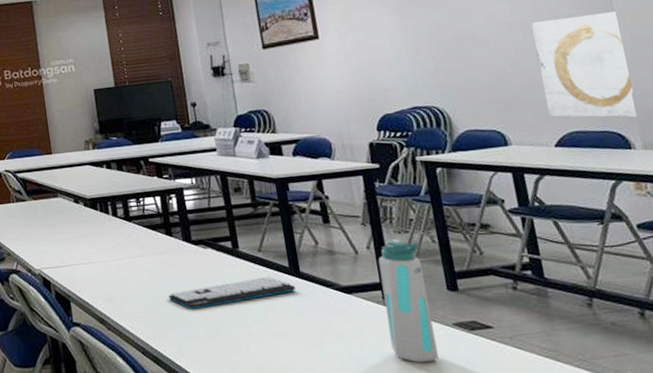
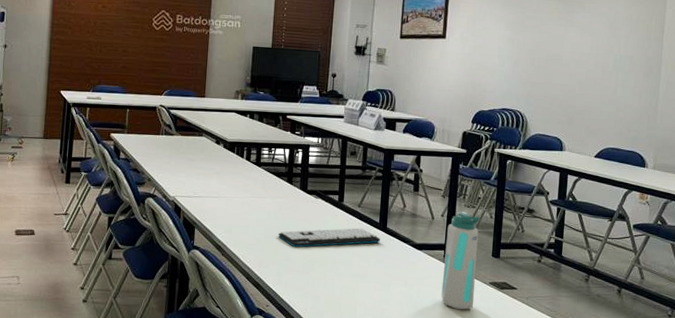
wall art: present [531,11,637,118] -> none [597,57,662,144]

